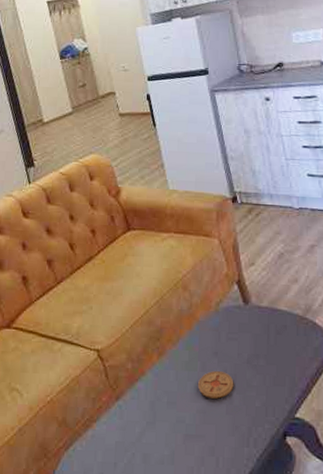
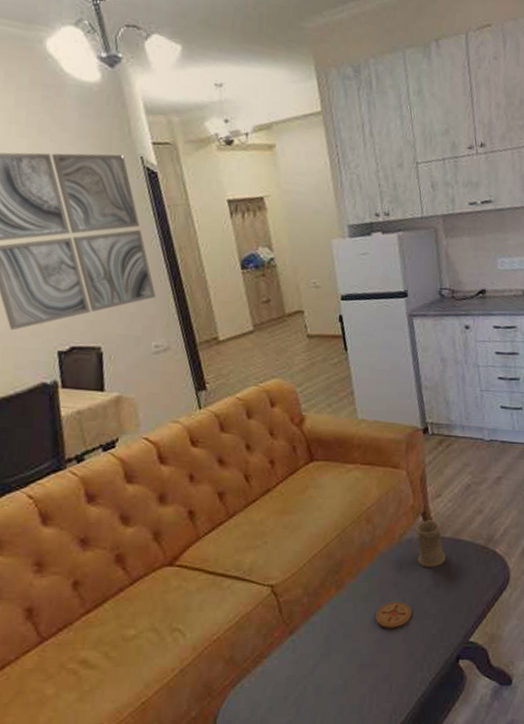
mug: none [229,288,265,337] -> present [412,520,447,568]

